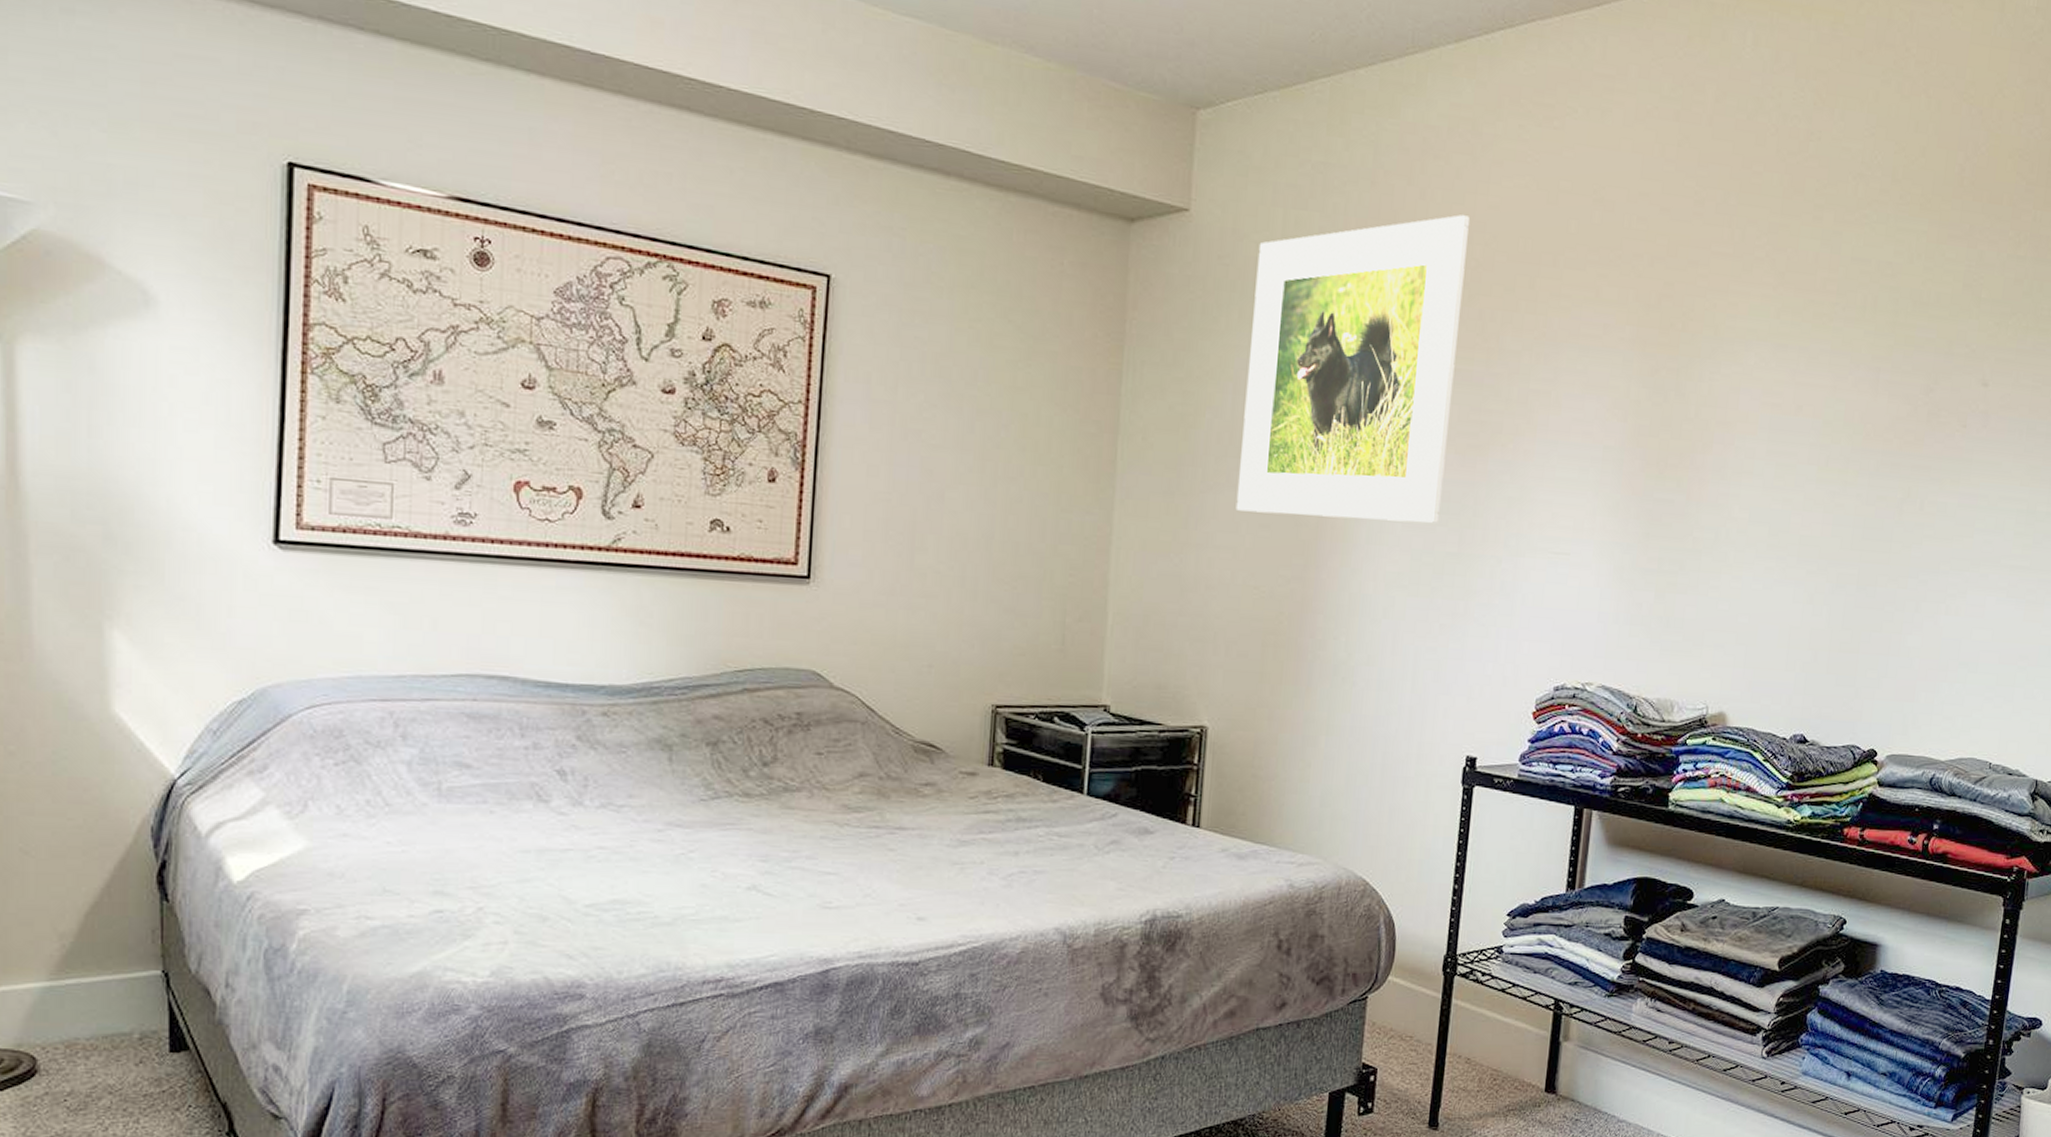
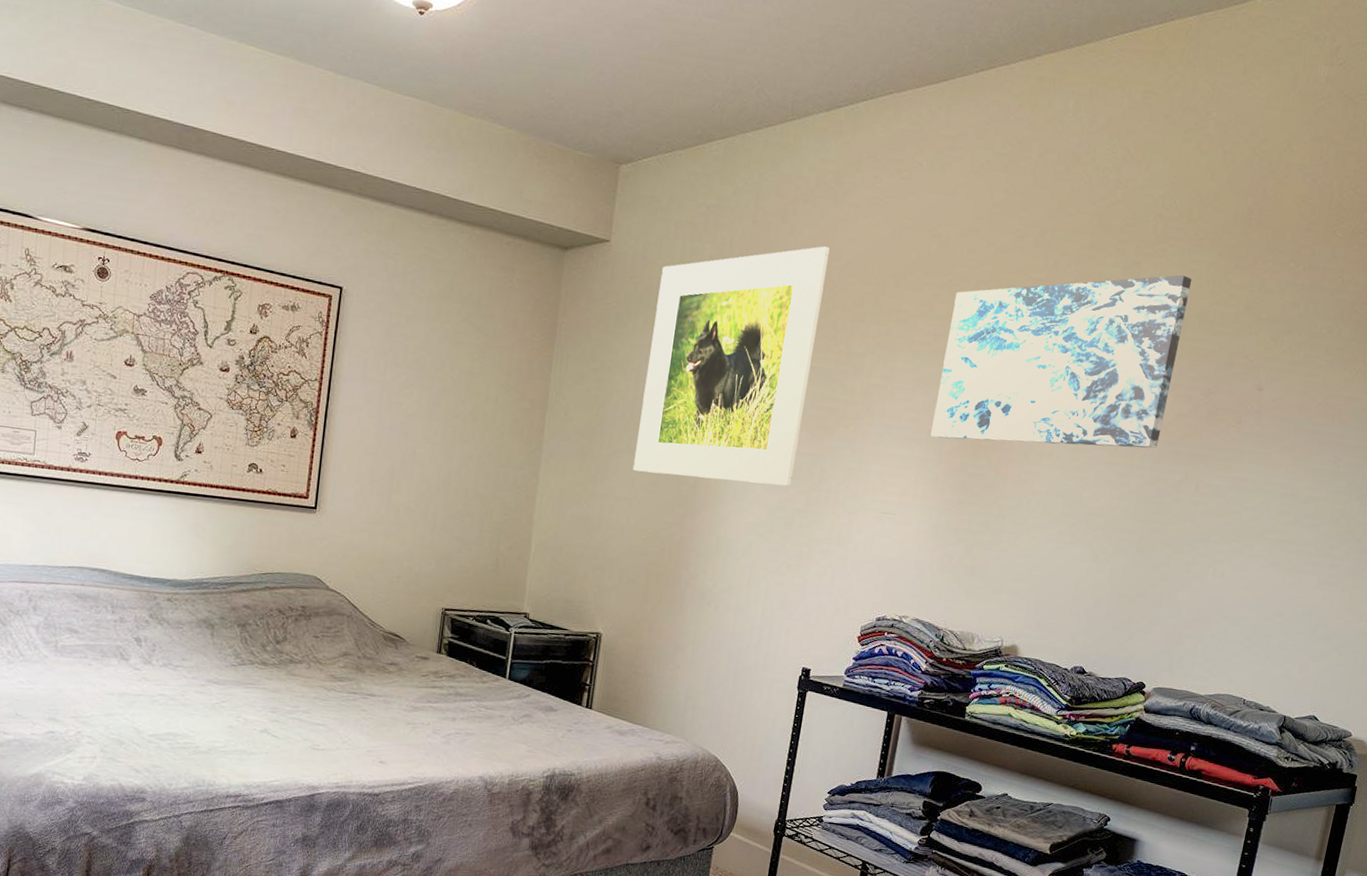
wall art: none [1607,246,1901,461] -> present [931,275,1192,449]

